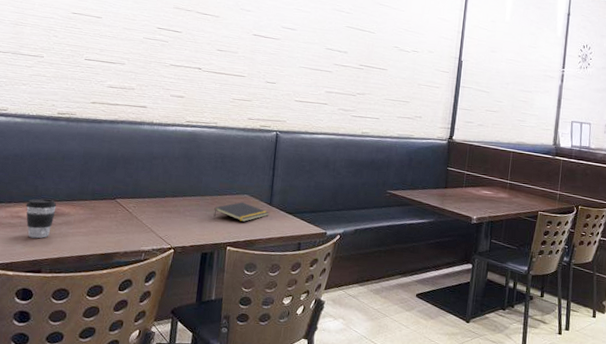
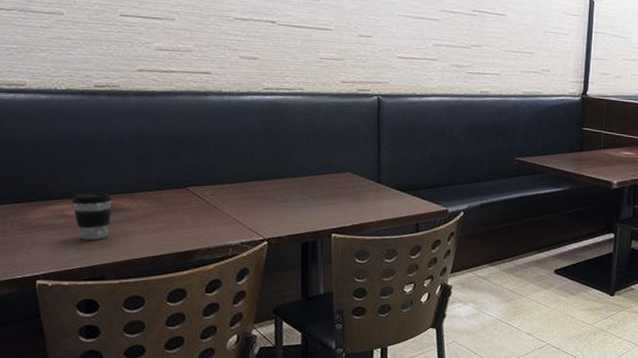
notepad: present [213,202,270,222] -> none [311,181,379,204]

